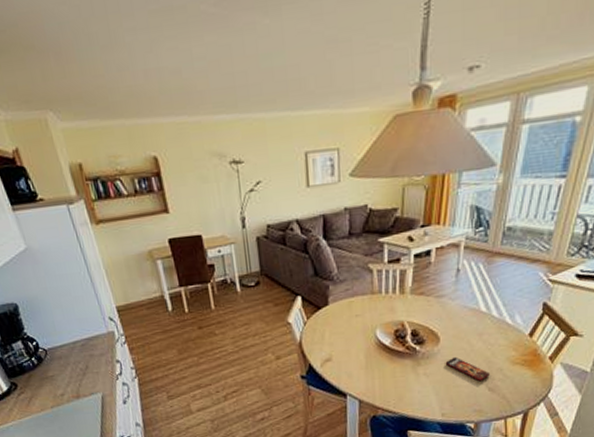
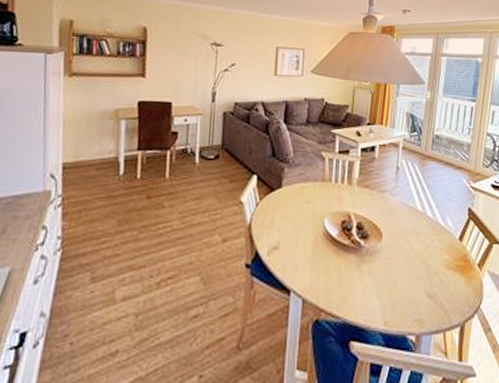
smartphone: present [445,356,490,382] -> none [387,255,428,286]

